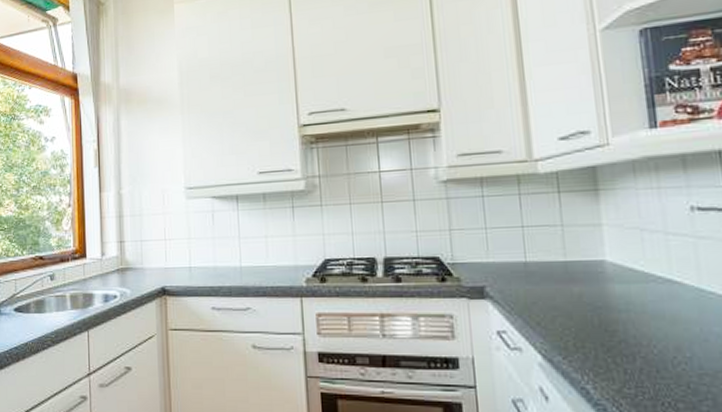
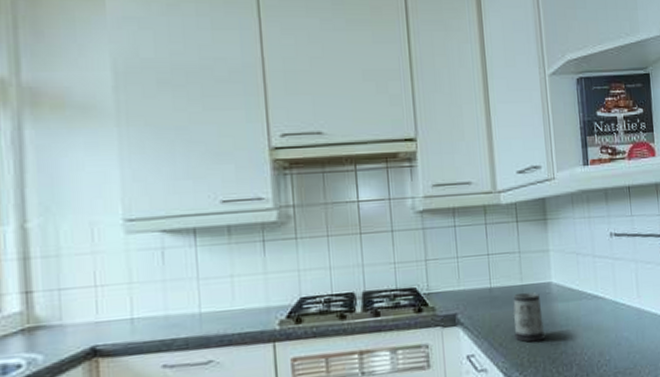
mug: none [554,269,598,325] -> present [513,292,546,342]

